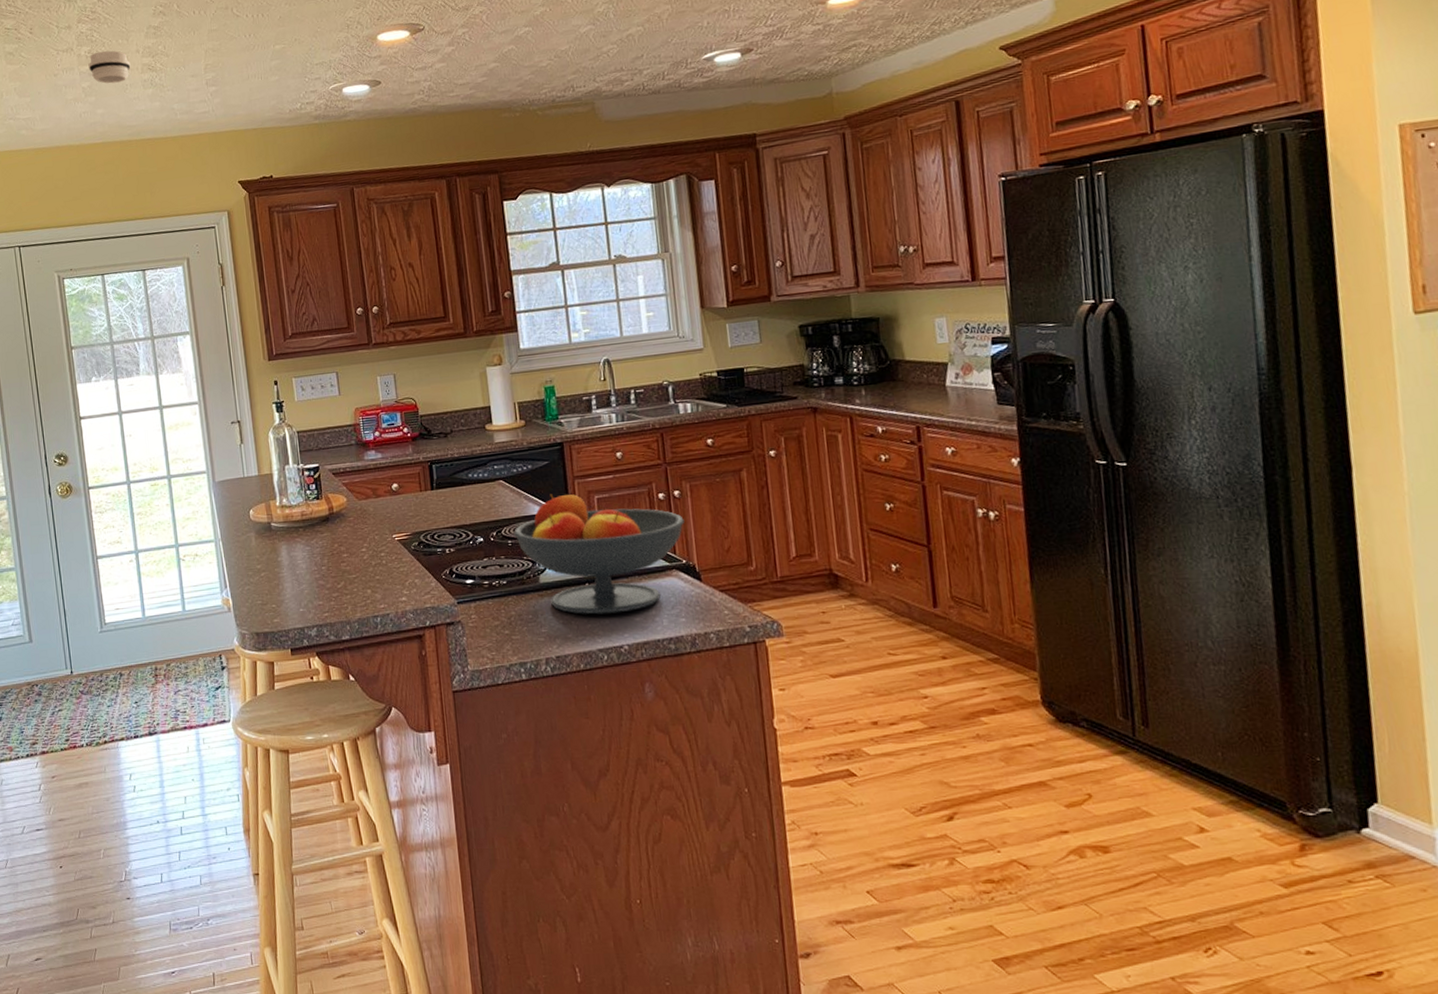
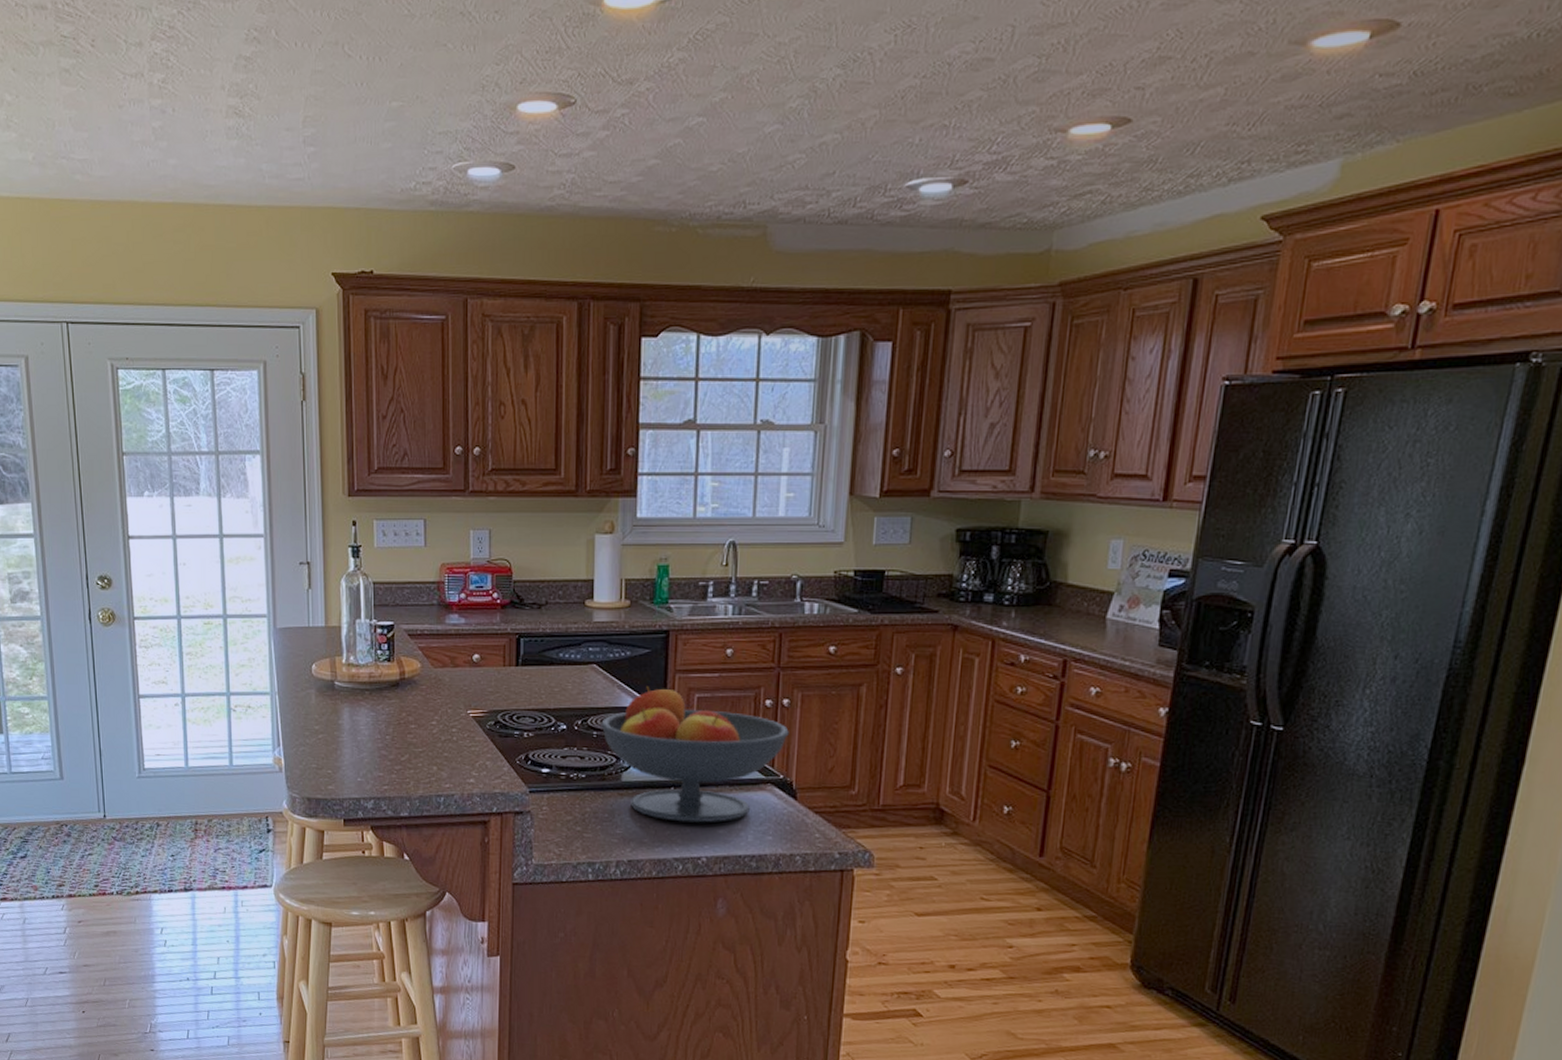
smoke detector: present [88,50,131,84] -> none [161,81,213,127]

